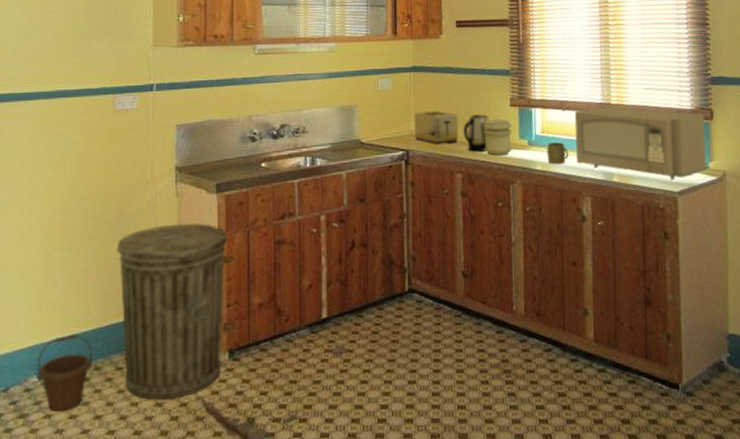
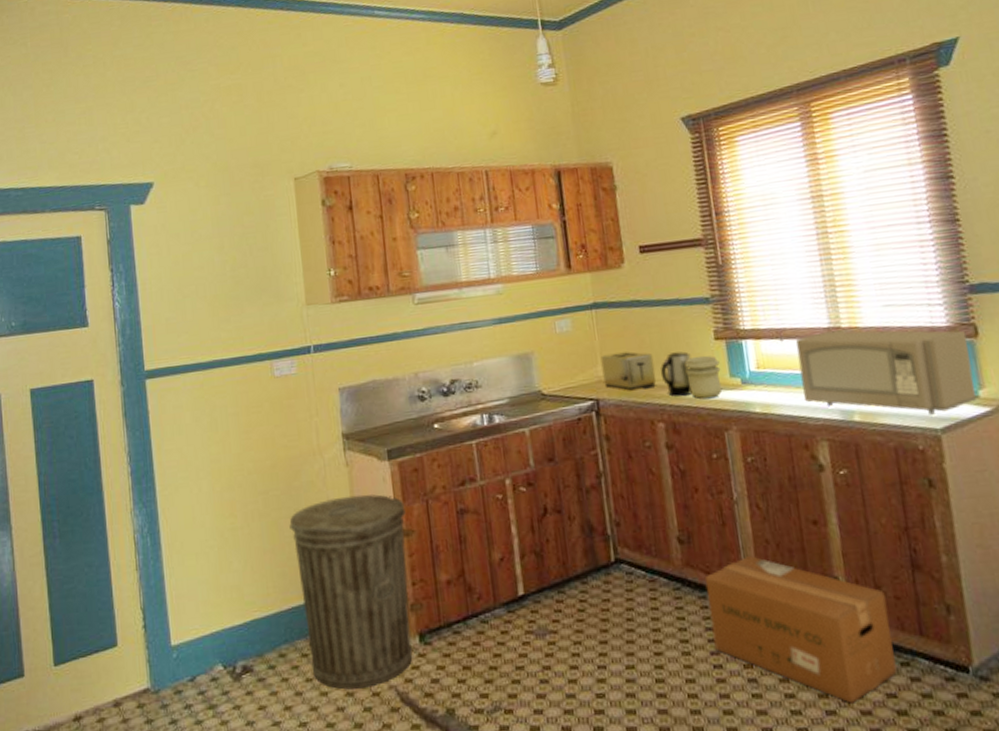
bucket: present [38,335,92,412] -> none [221,619,277,702]
box: none [481,290,626,414] -> present [704,556,898,704]
mug: present [547,142,569,165] -> none [765,378,795,405]

